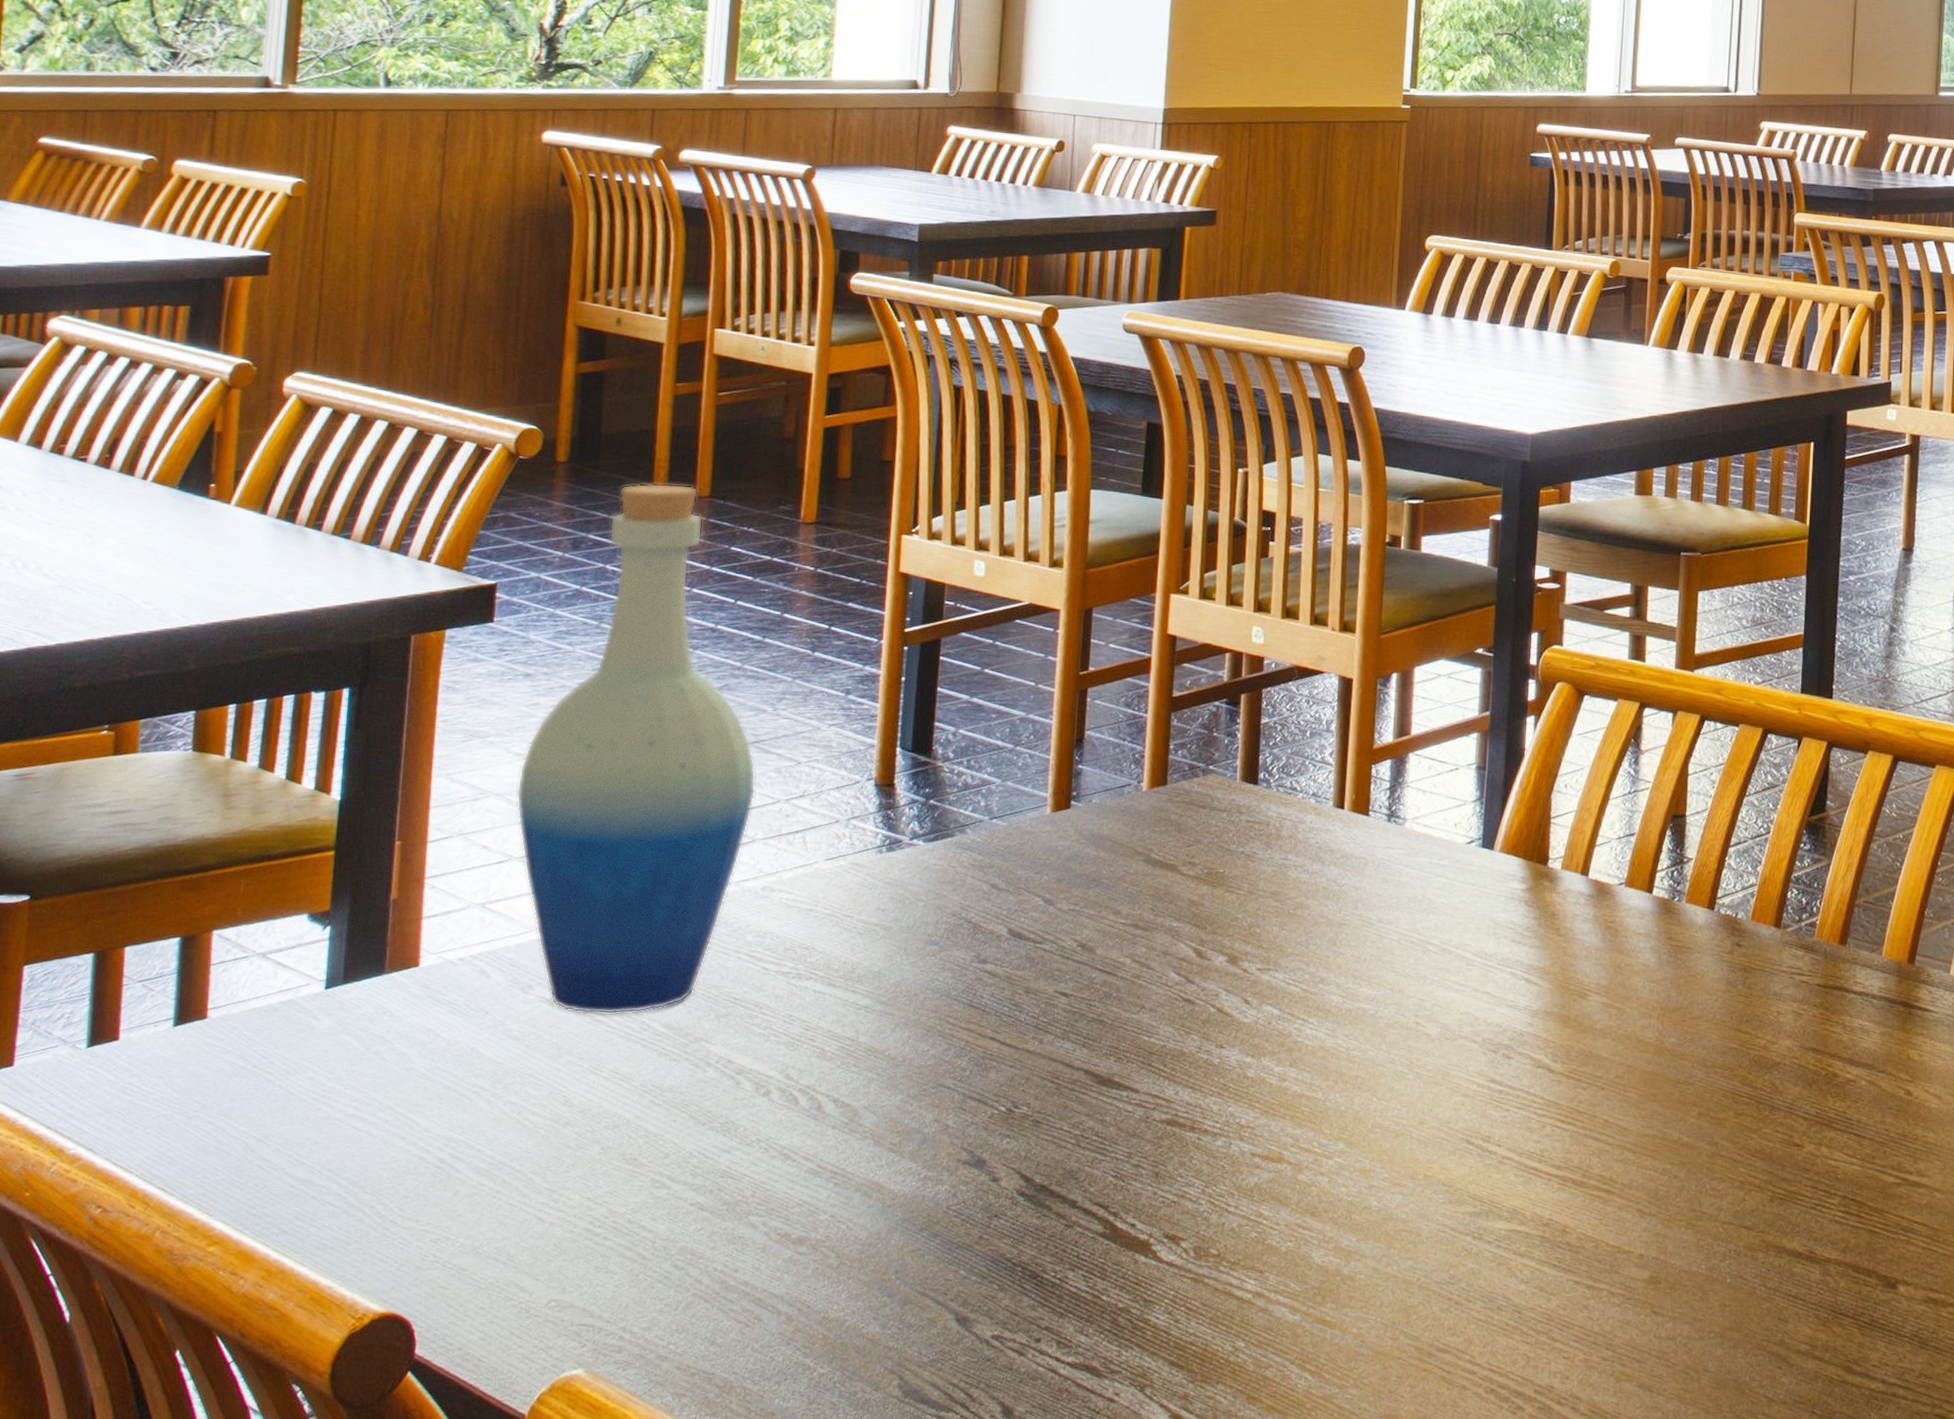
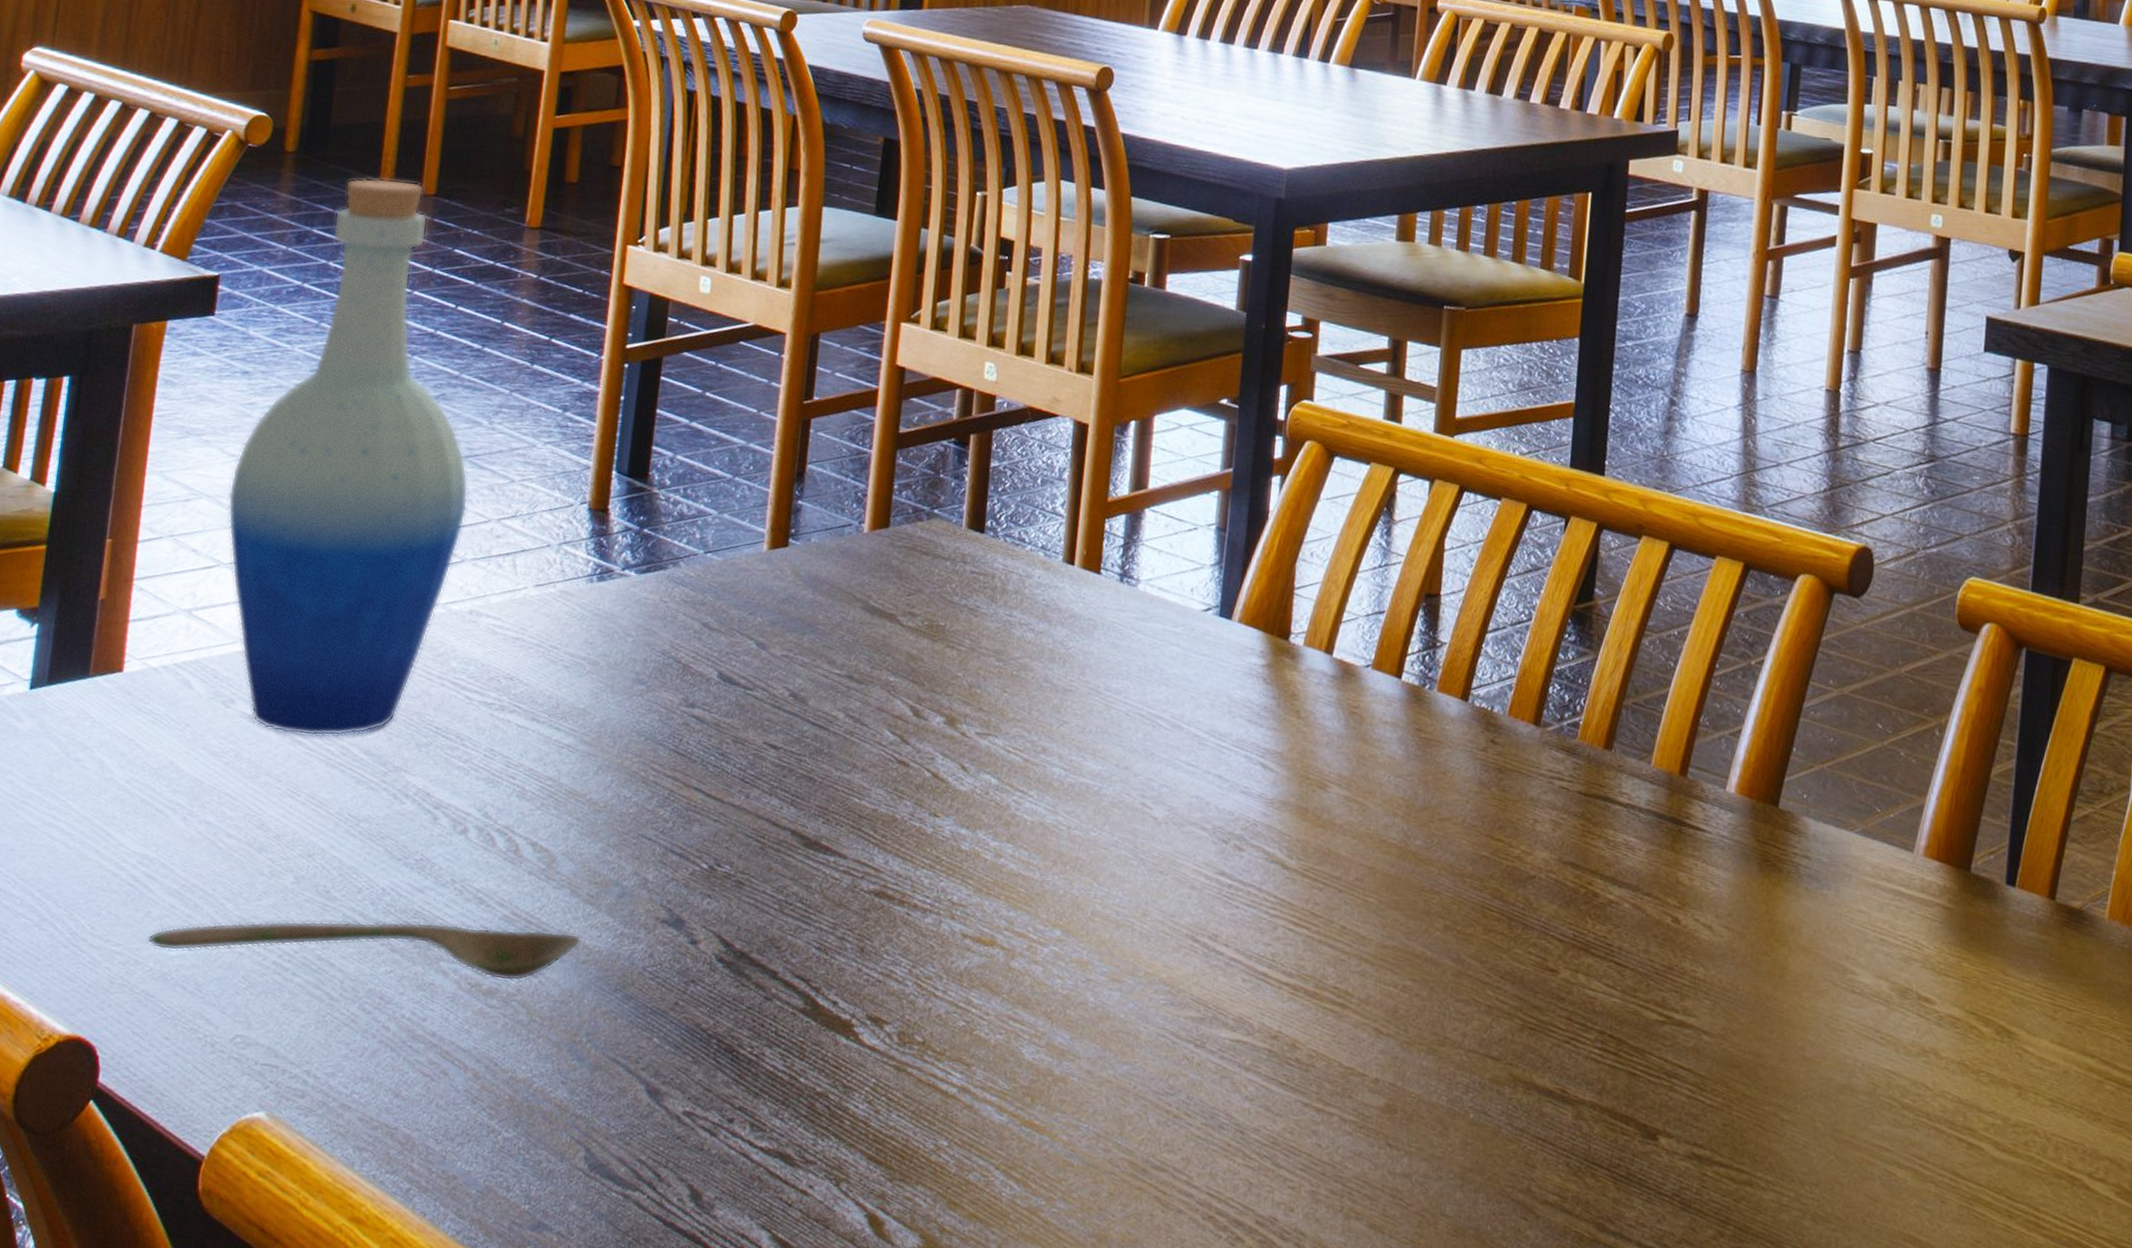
spoon: none [458,1179,886,1229] -> present [148,920,582,982]

